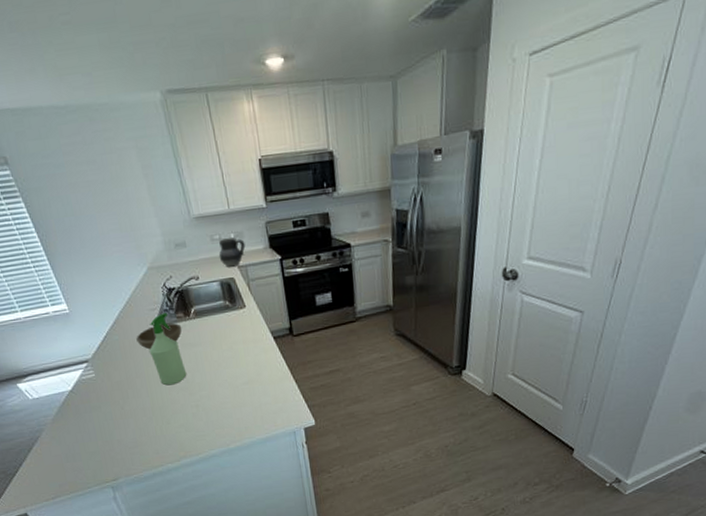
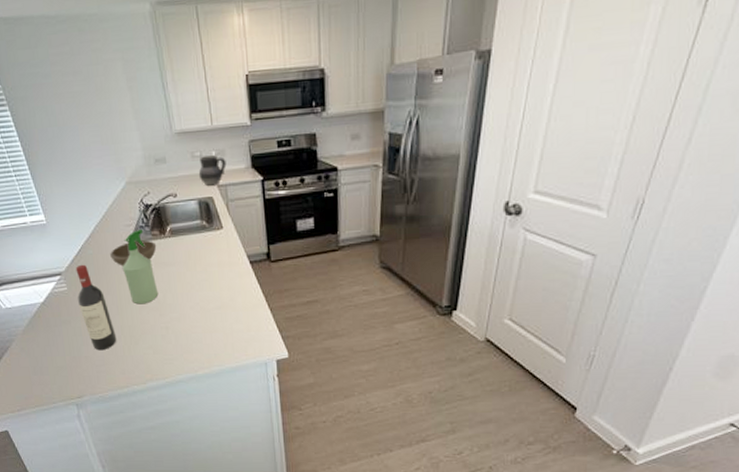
wine bottle: none [102,350,149,433] -> present [75,264,117,351]

